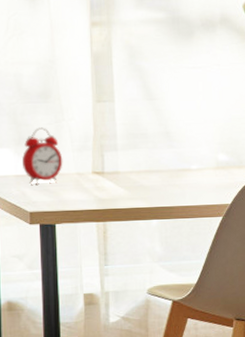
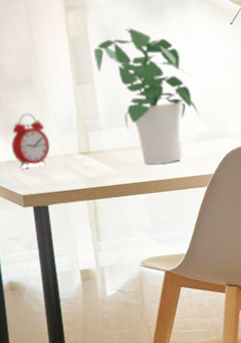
potted plant: none [117,48,221,190] -> present [94,27,201,165]

